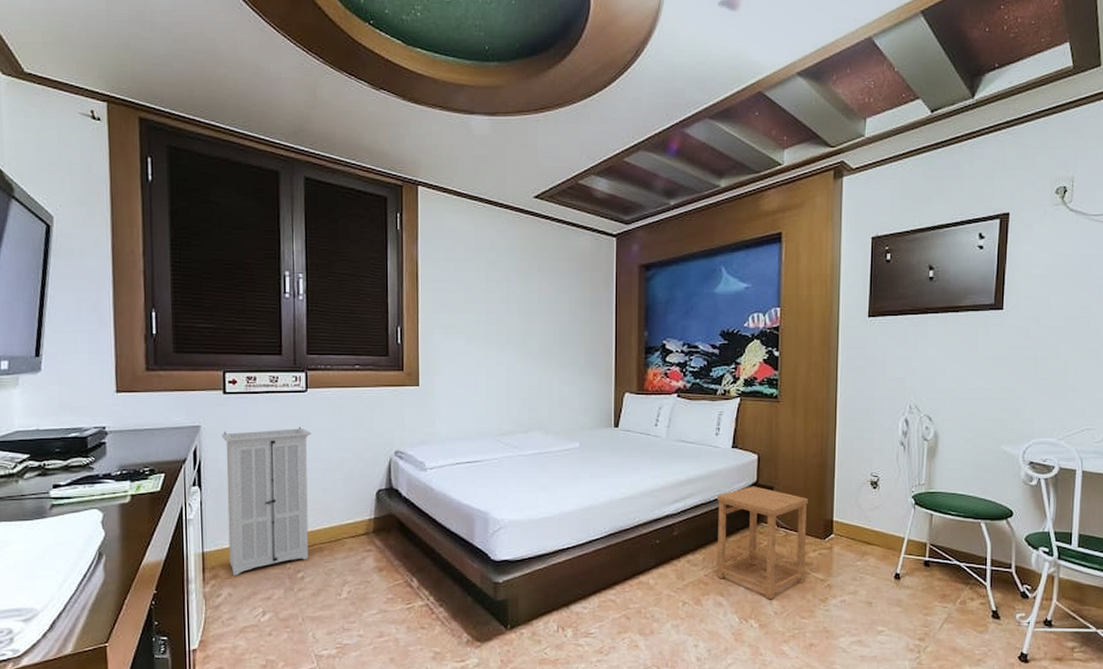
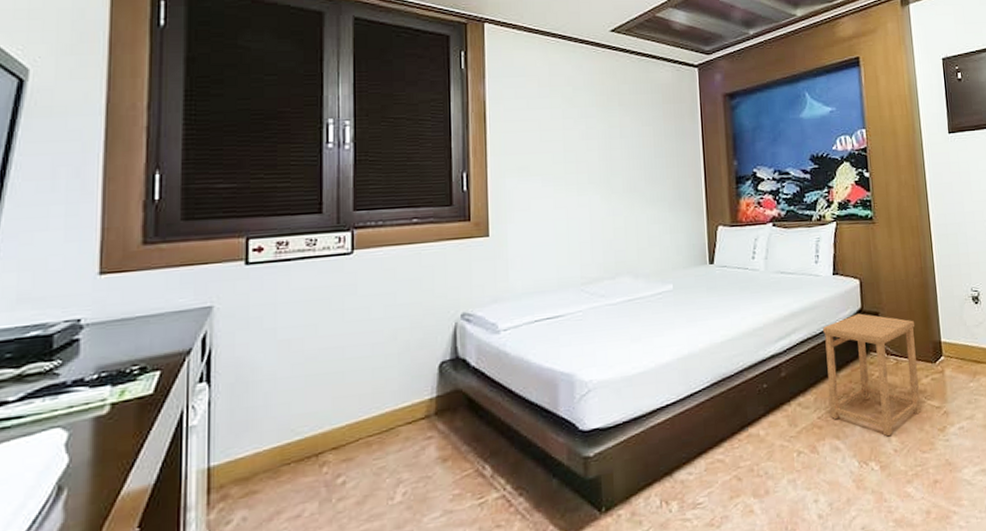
storage cabinet: present [221,426,311,576] -> none [241,295,358,493]

